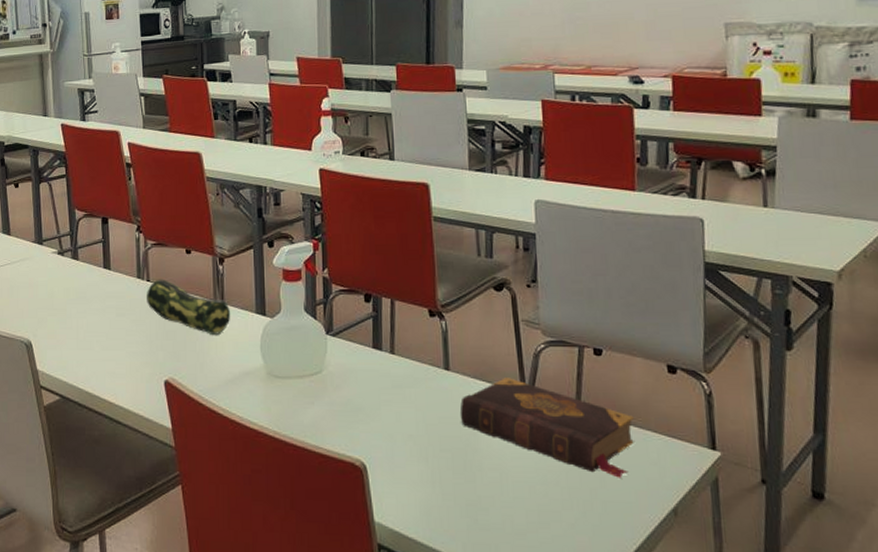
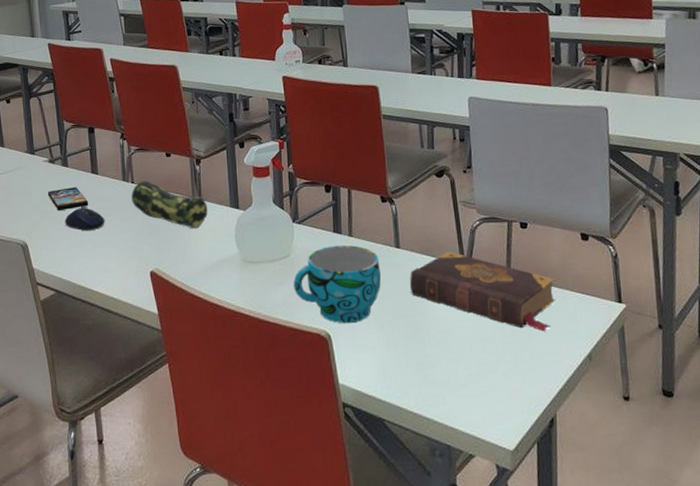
smartphone: none [55,283,100,309] -> present [47,187,89,211]
computer mouse: none [73,306,117,332] -> present [64,208,105,231]
cup: none [325,363,427,454] -> present [293,245,382,324]

